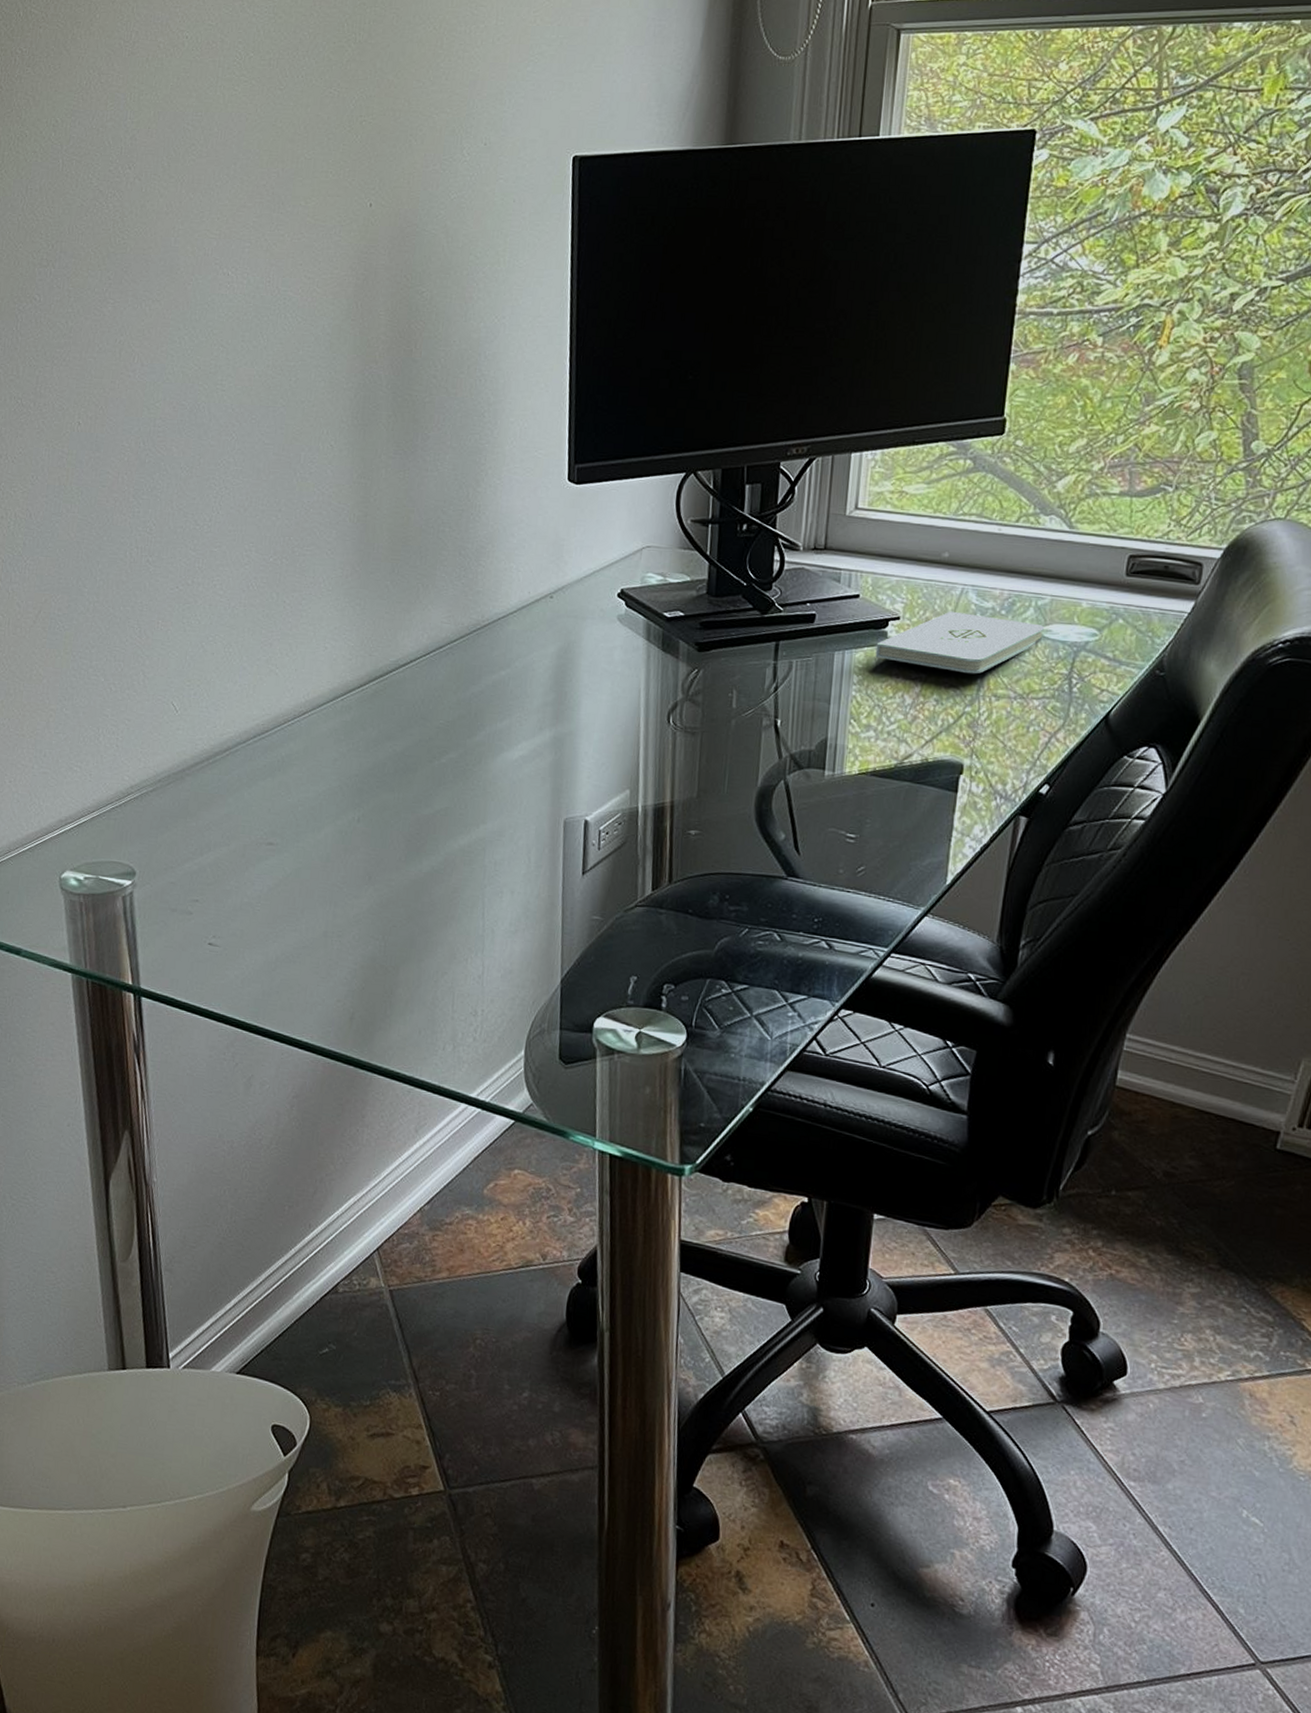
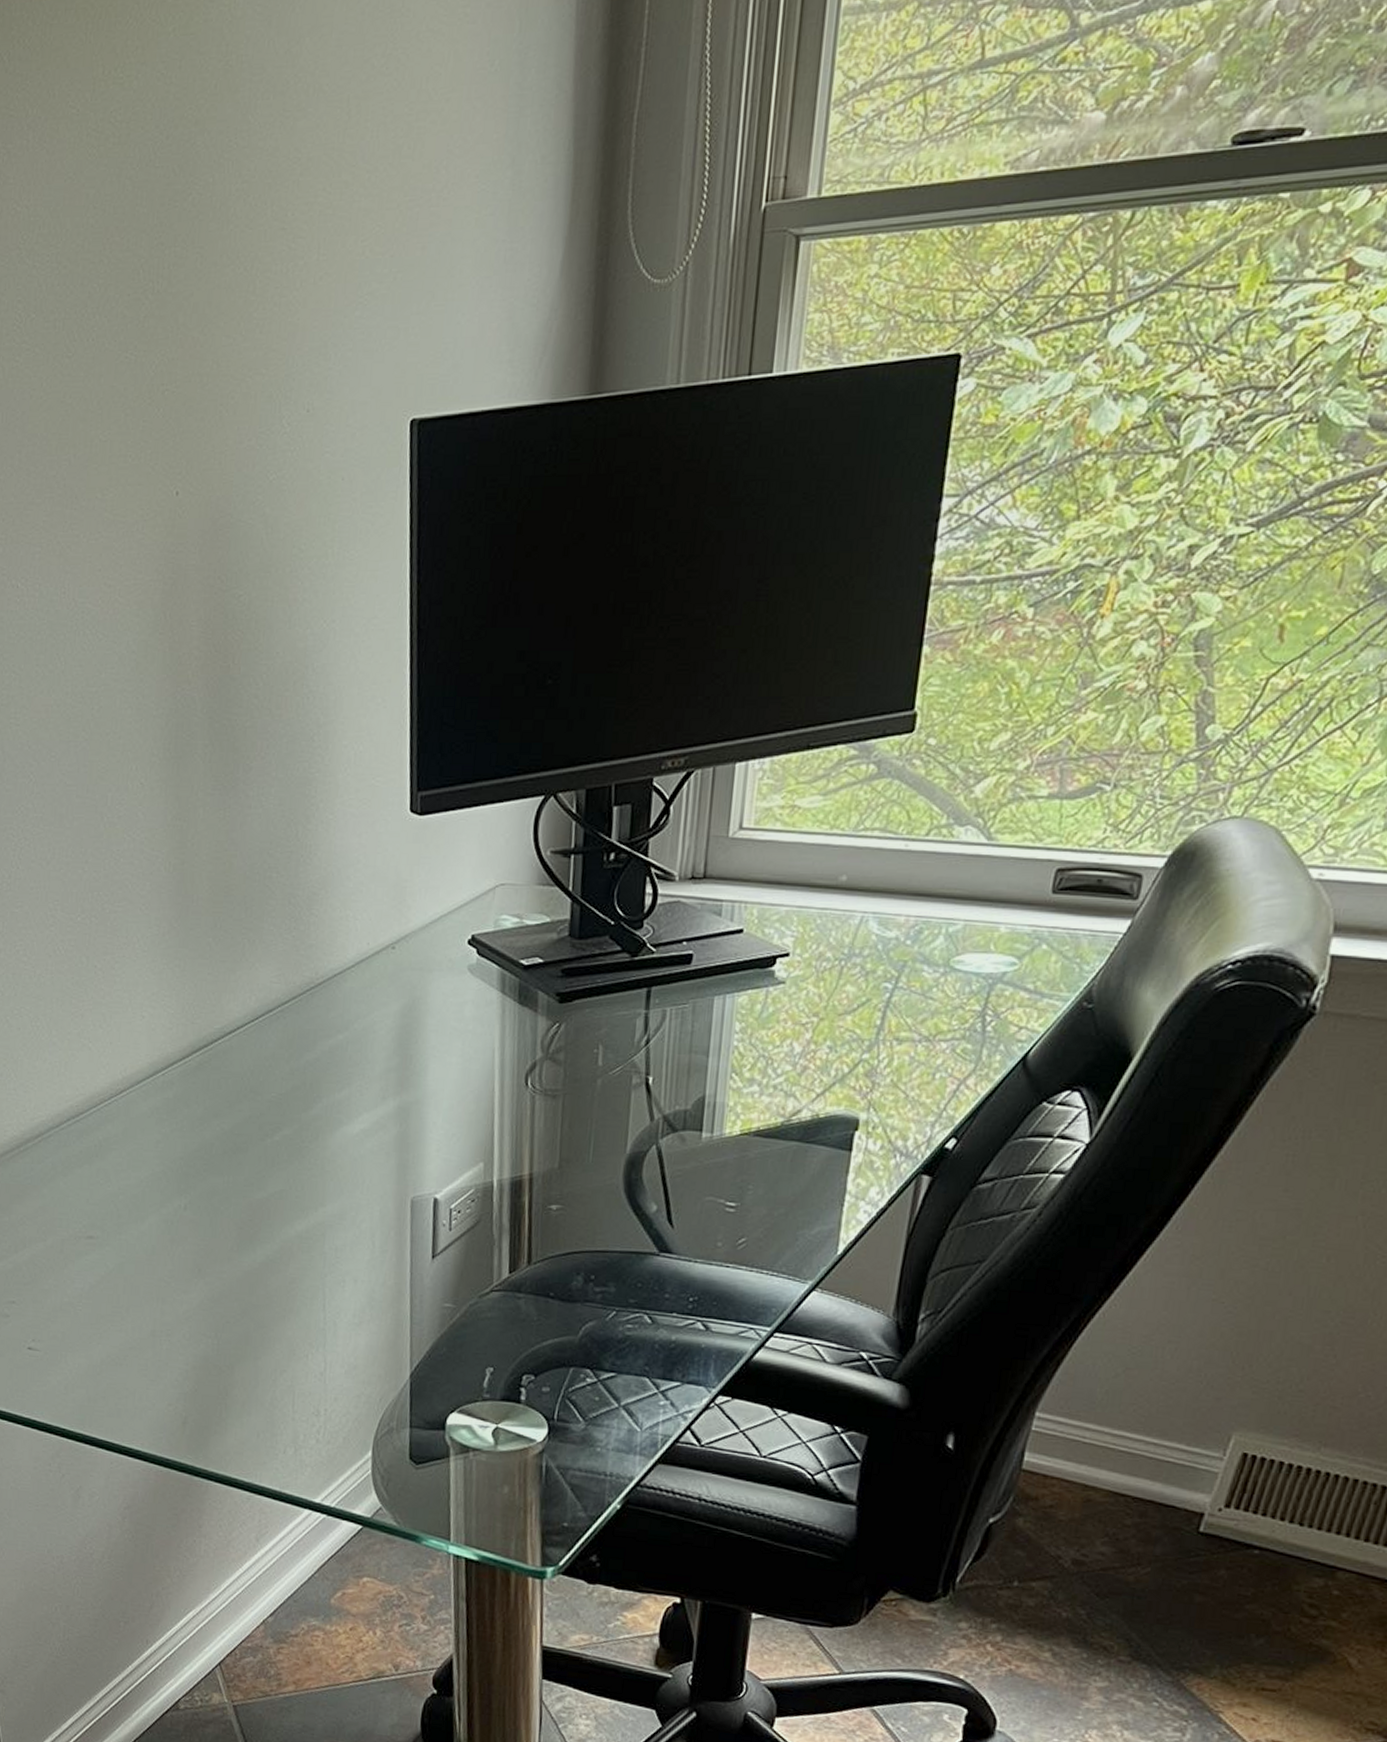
notepad: present [875,611,1045,674] -> none [760,943,957,1016]

